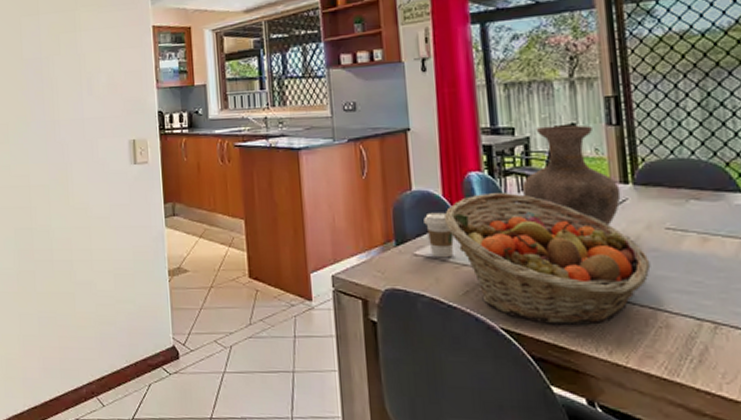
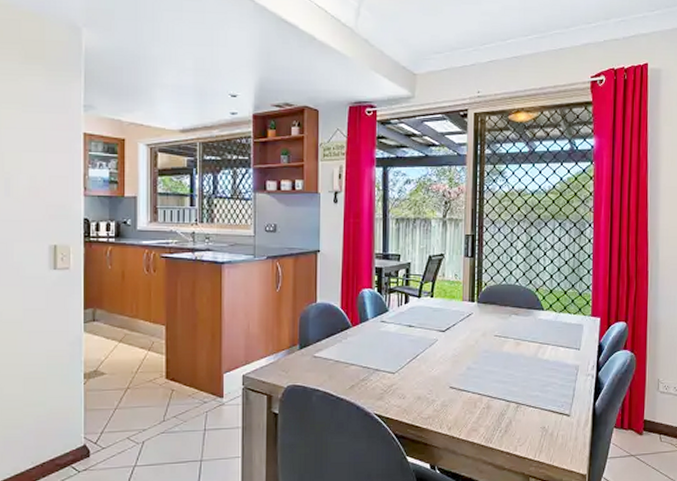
coffee cup: present [423,212,454,258] -> none [324,321,346,359]
fruit basket: present [443,193,651,326] -> none [340,307,482,410]
vase: present [521,125,621,225] -> none [401,255,469,333]

